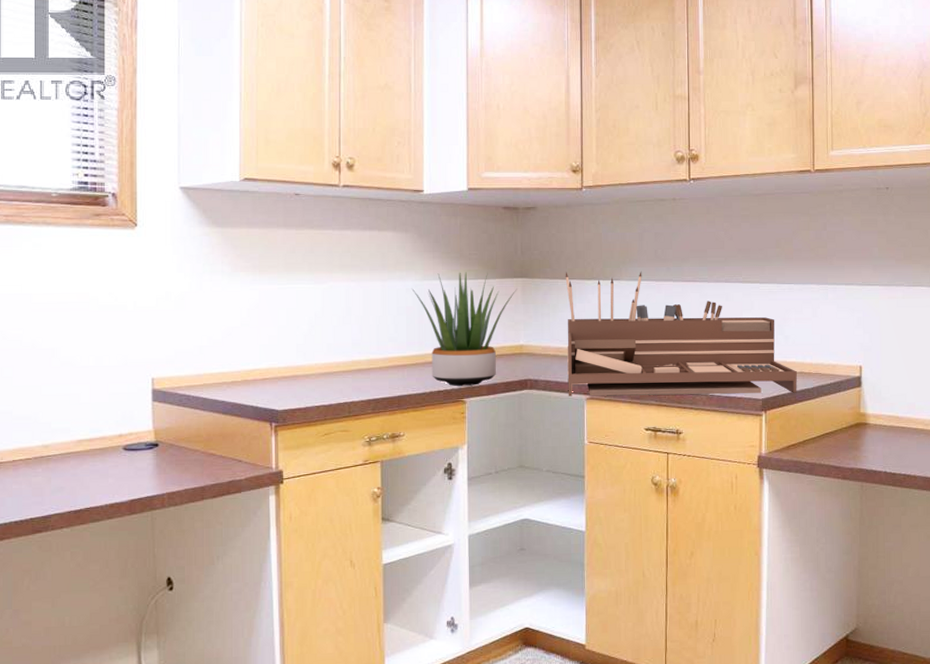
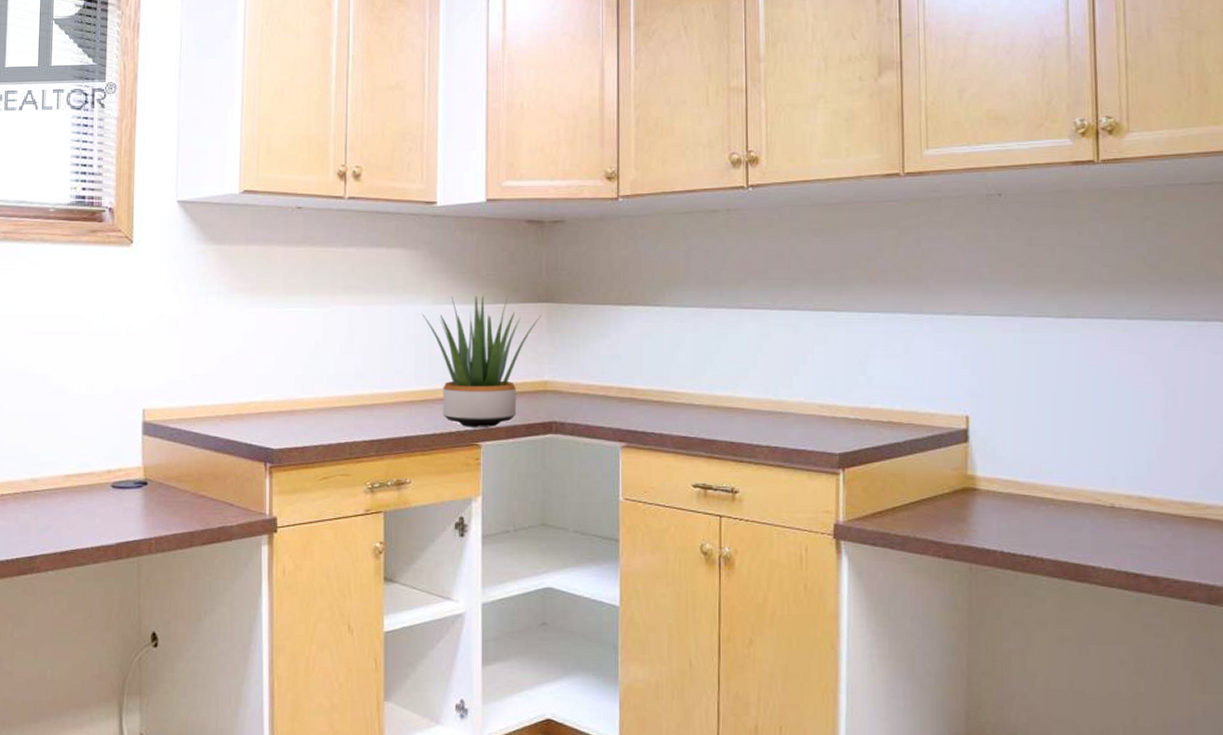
desk organizer: present [565,271,797,397] -> none [597,295,884,448]

